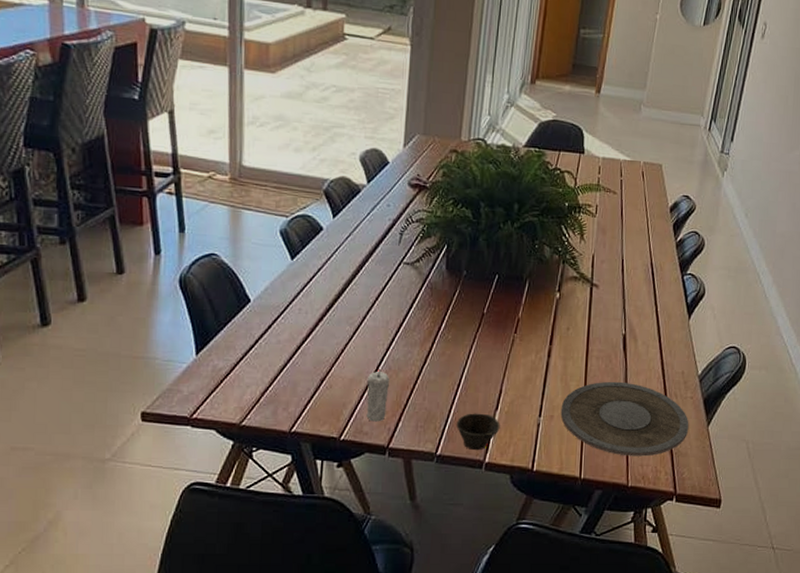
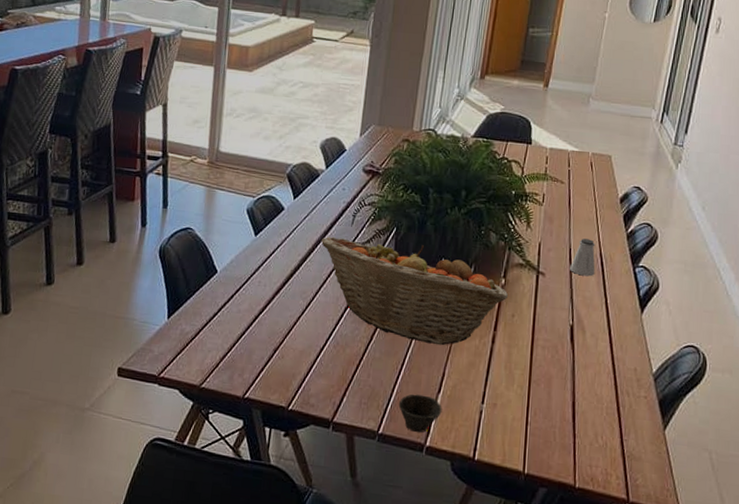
fruit basket: none [365,256,564,363] -> present [320,236,509,346]
candle: present [366,369,389,422] -> none [313,343,337,395]
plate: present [560,381,689,457] -> none [504,372,643,457]
saltshaker: none [622,249,647,286] -> present [570,238,596,277]

